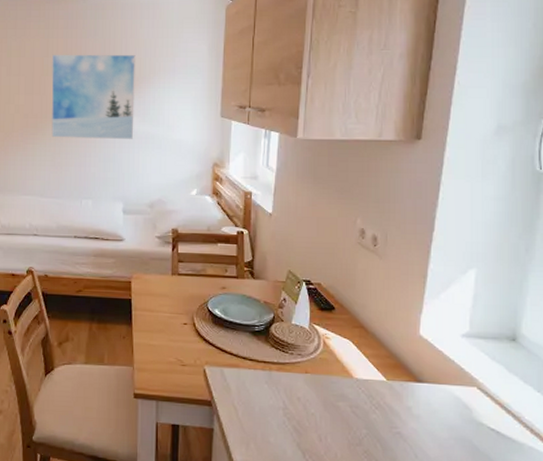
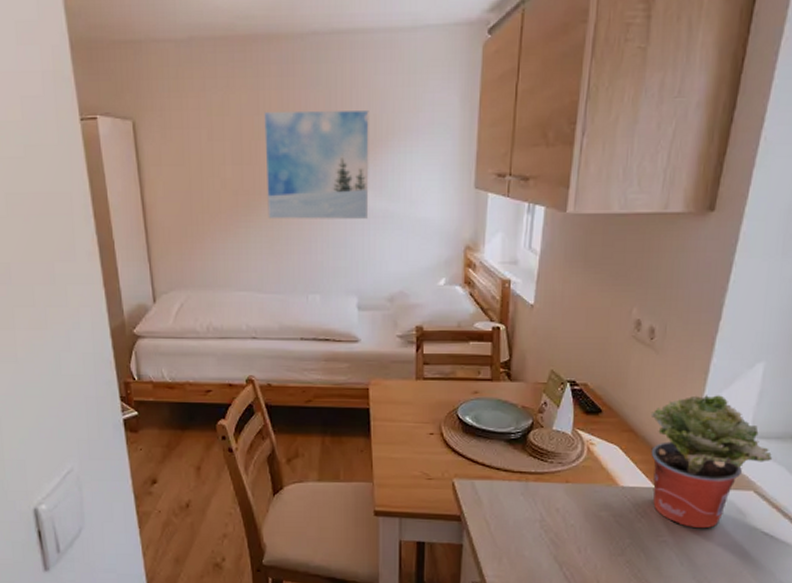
potted plant: none [378,296,492,422] -> present [650,395,773,529]

